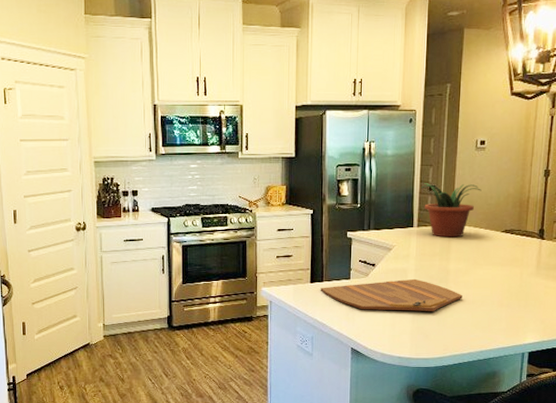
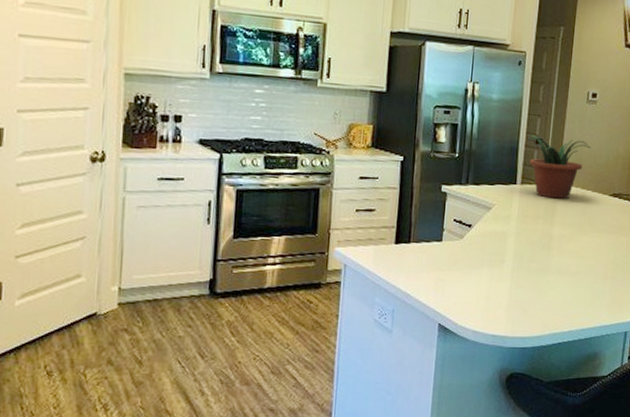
cutting board: present [320,278,462,311] -> none [406,243,566,282]

